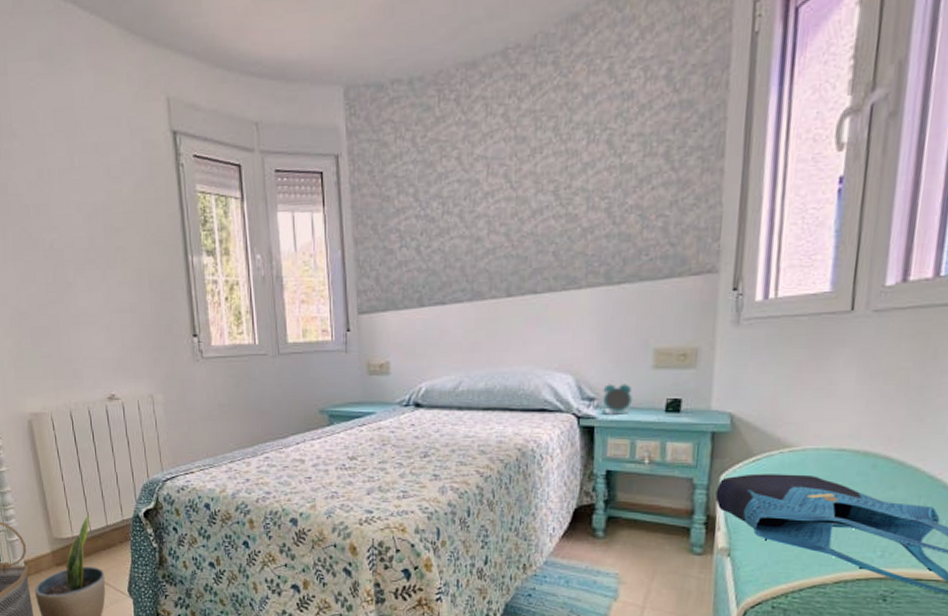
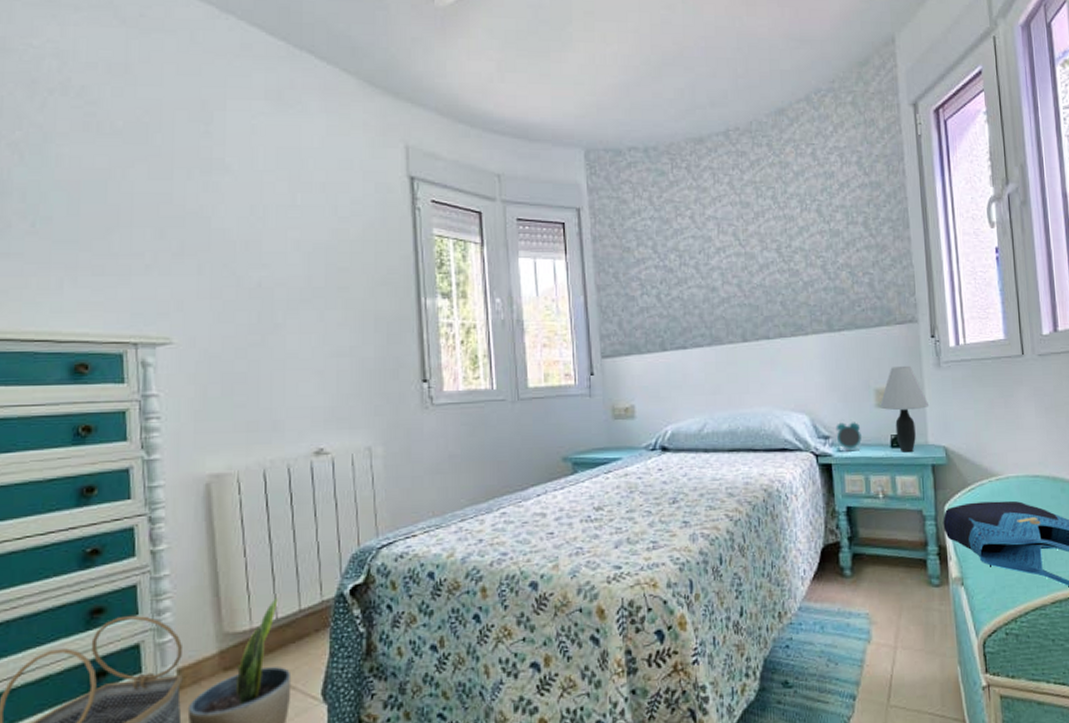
table lamp: none [658,322,719,419] -> present [880,365,930,454]

